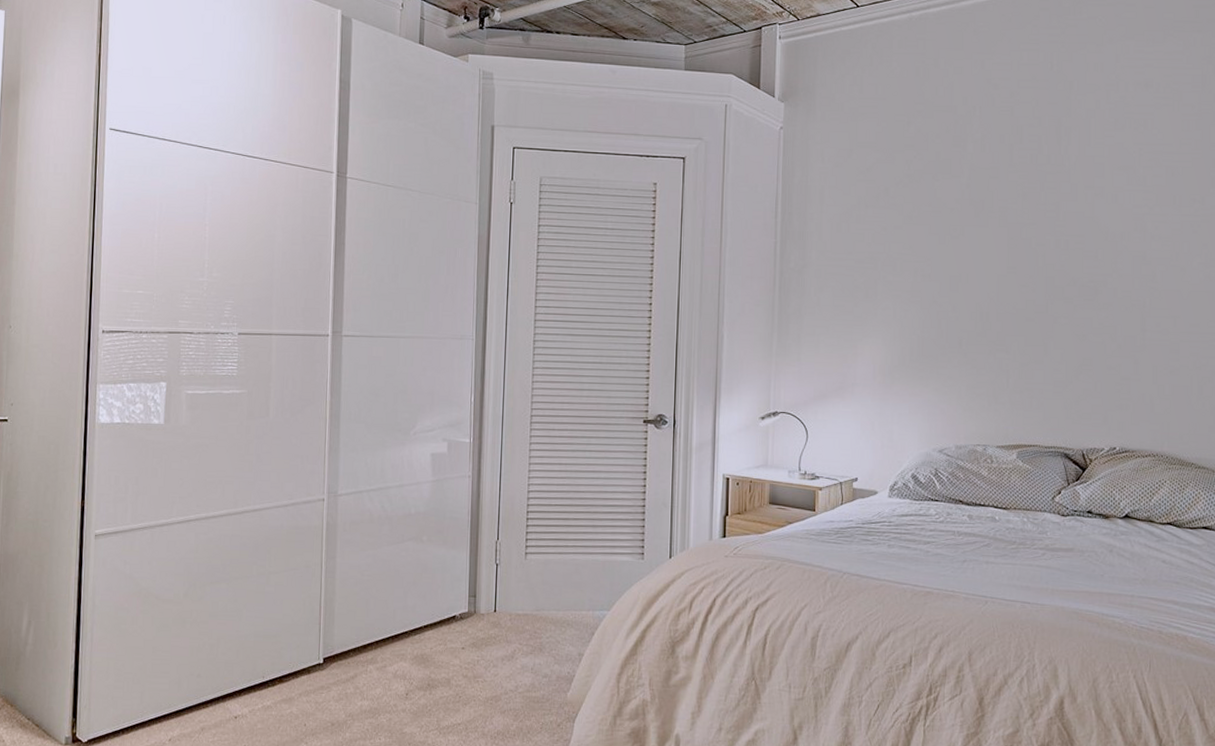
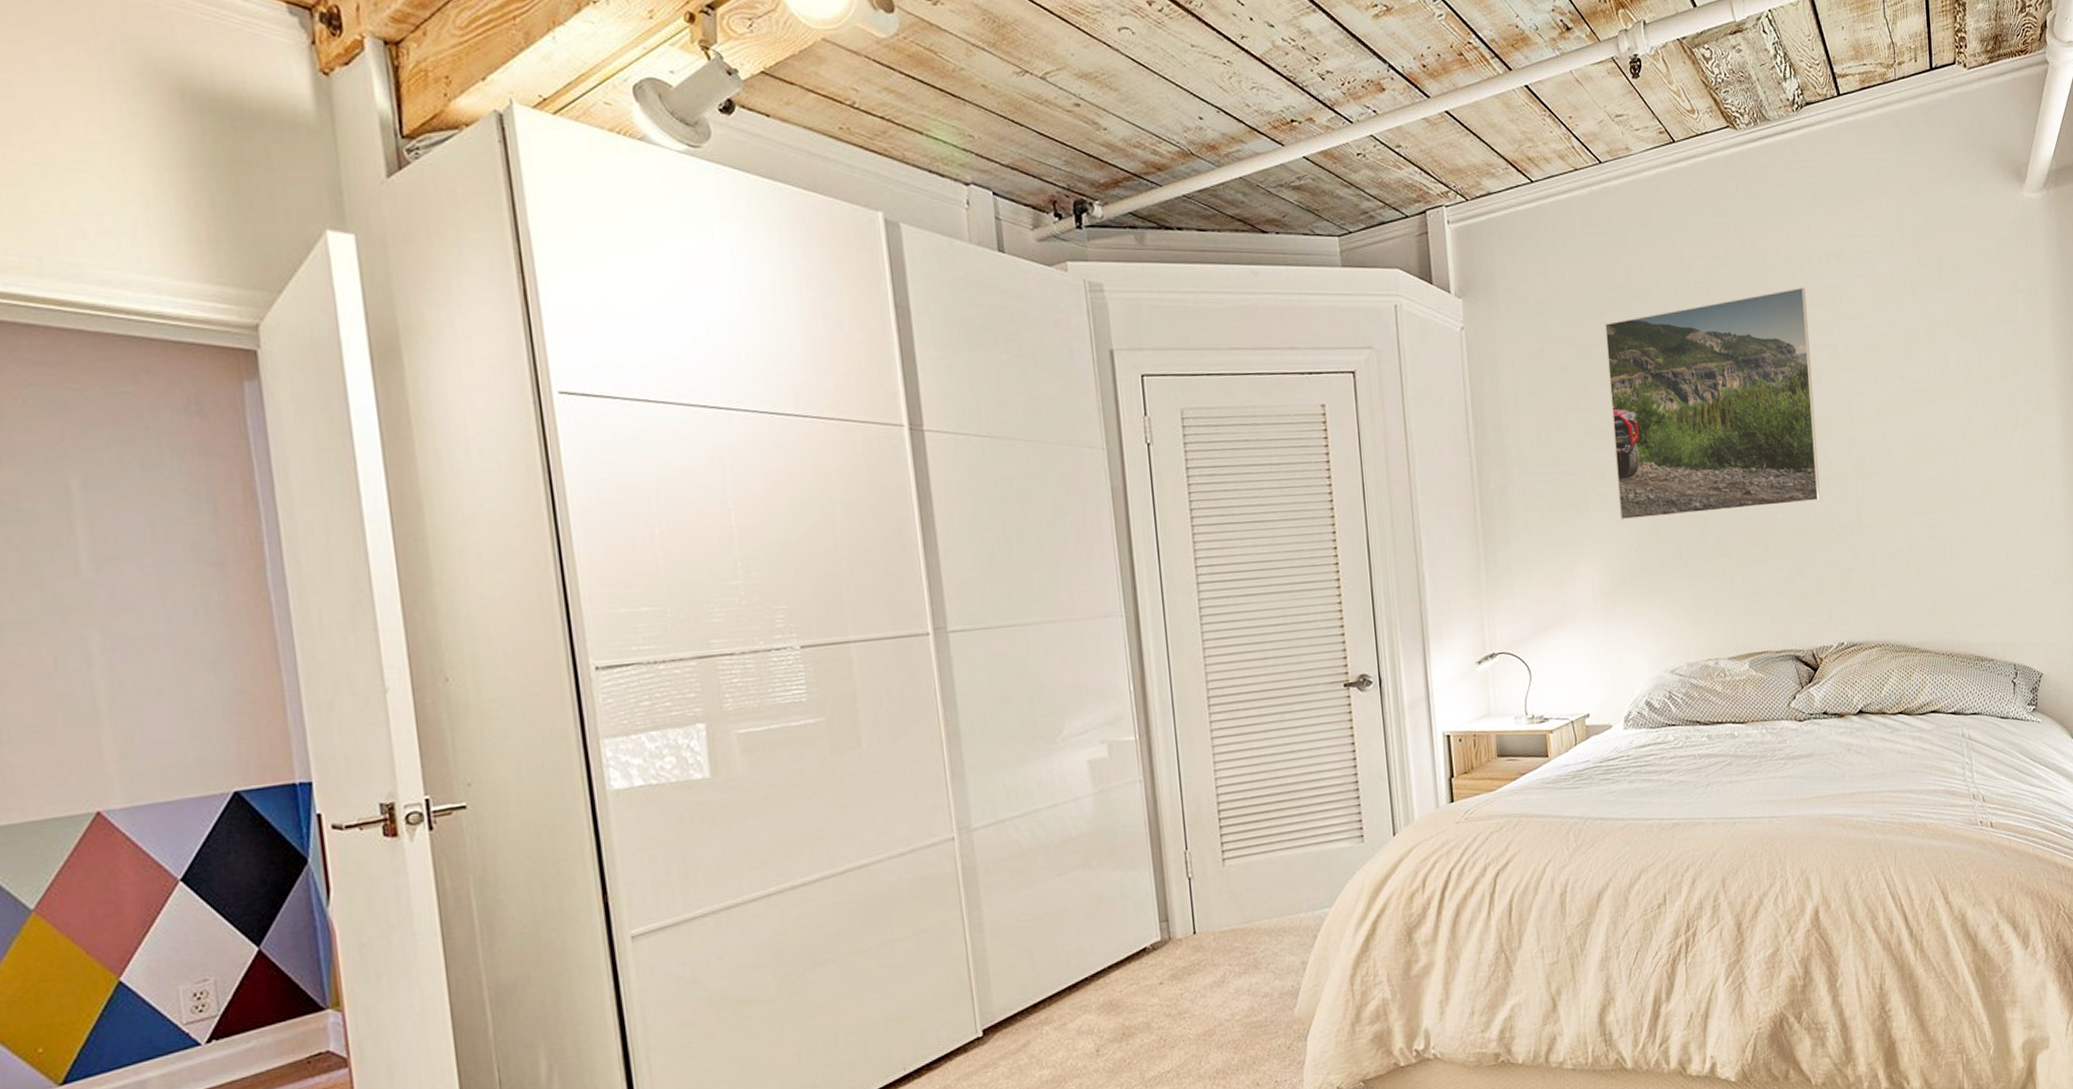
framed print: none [906,112,1110,311] -> present [1604,287,1820,520]

